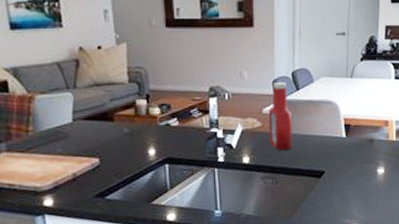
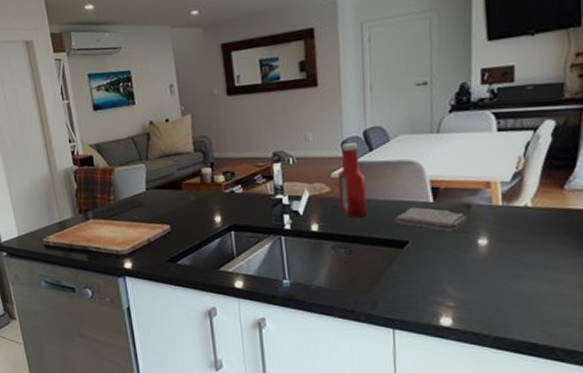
washcloth: none [314,142,370,163] -> present [394,207,467,232]

